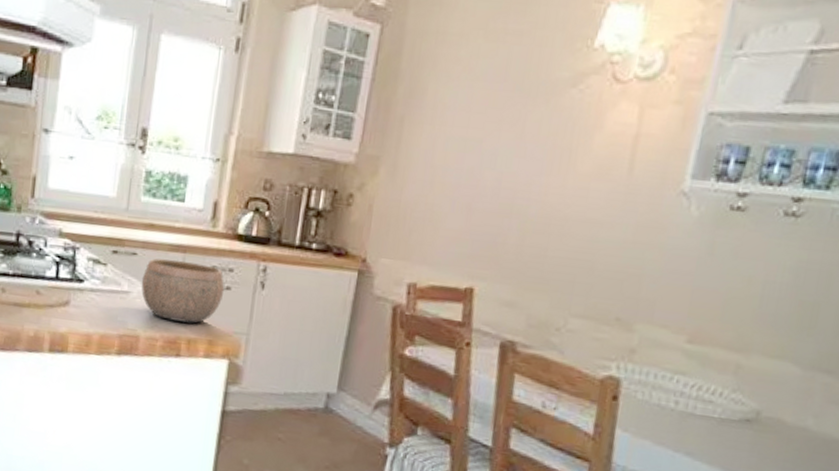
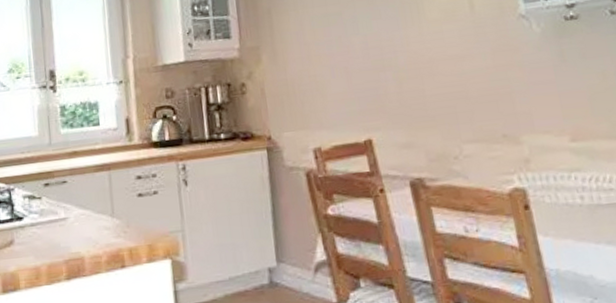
bowl: present [141,258,224,323] -> none [75,176,152,236]

